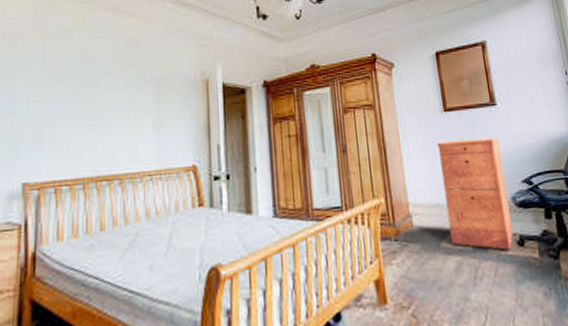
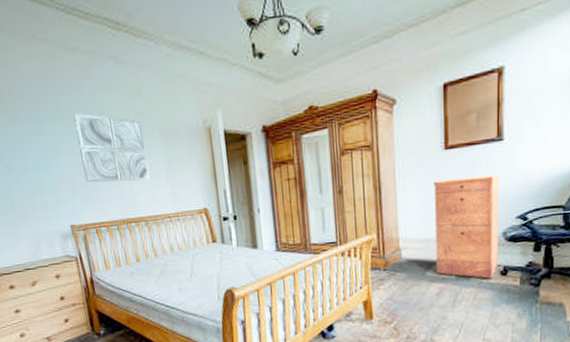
wall art: none [55,58,133,133] -> present [73,113,150,183]

